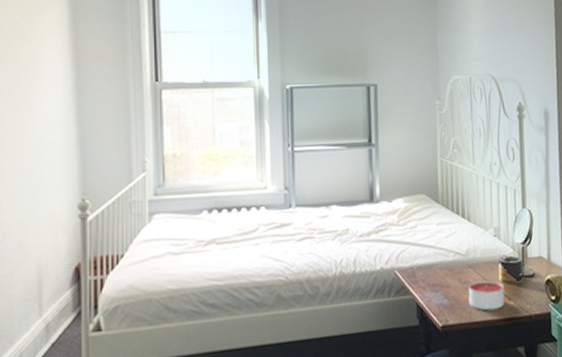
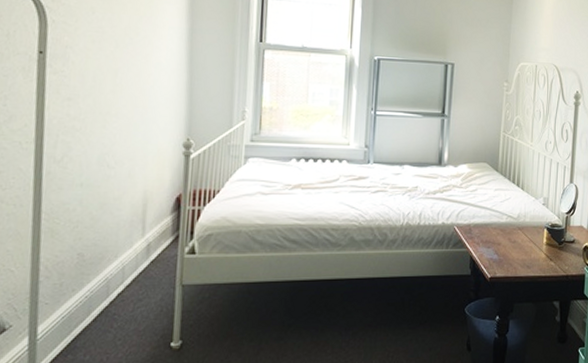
candle: present [468,280,505,311] -> none [516,242,547,268]

